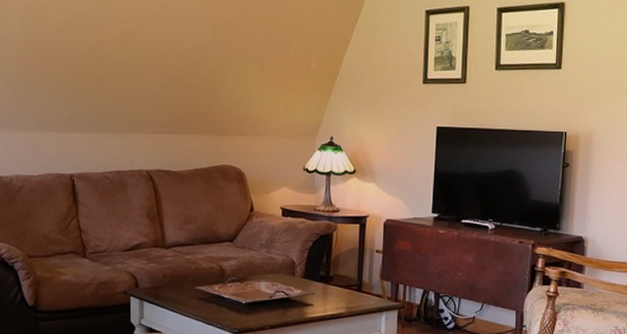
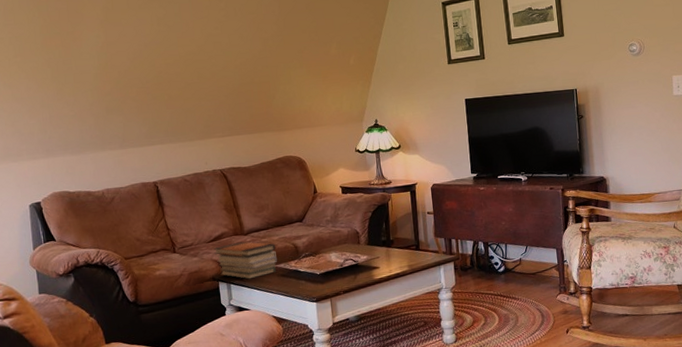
book stack: none [129,255,199,299] -> present [213,241,277,280]

